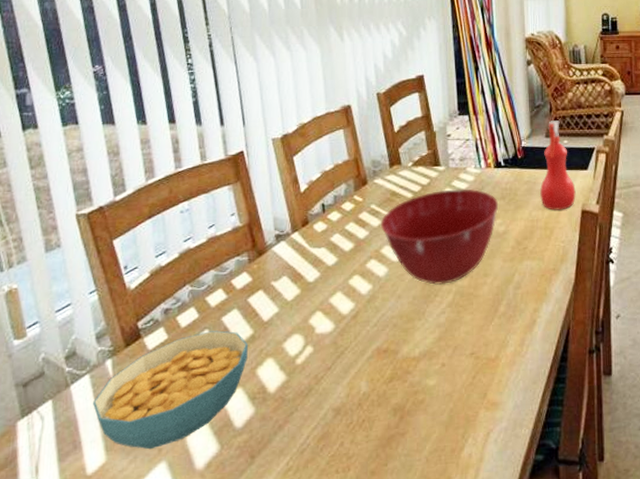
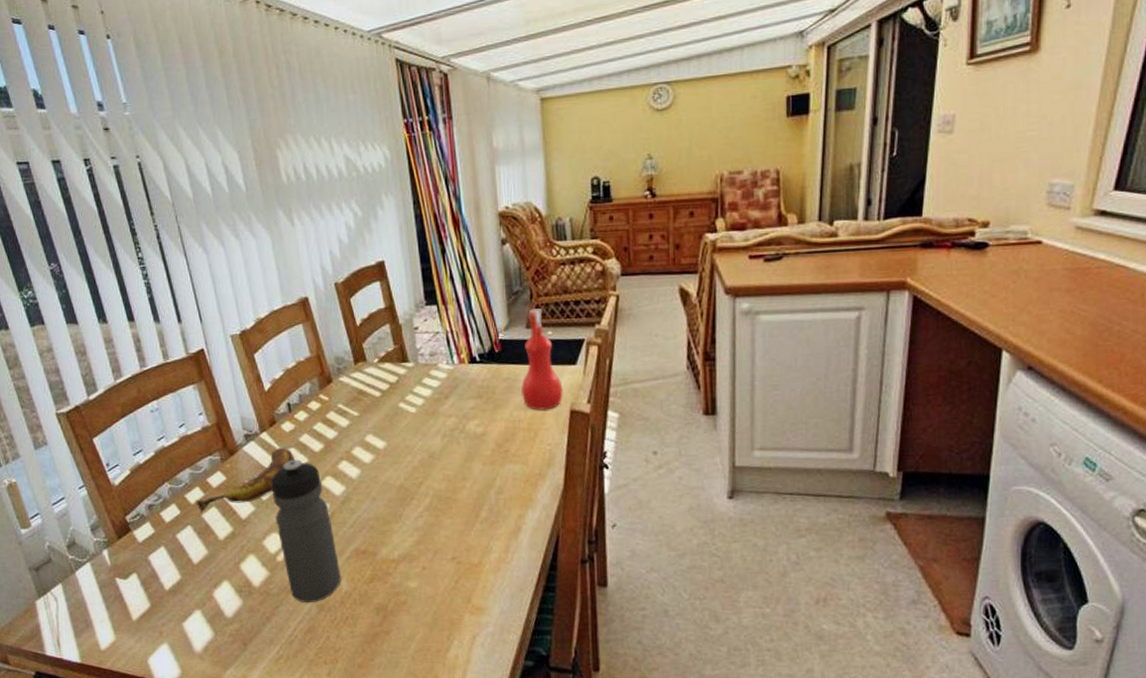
cereal bowl: present [93,330,248,450] -> none [97,527,231,632]
banana: none [217,246,324,316] -> present [196,447,294,512]
water bottle: none [298,259,360,407] -> present [271,459,341,602]
mixing bowl: present [380,189,499,285] -> none [349,387,476,488]

